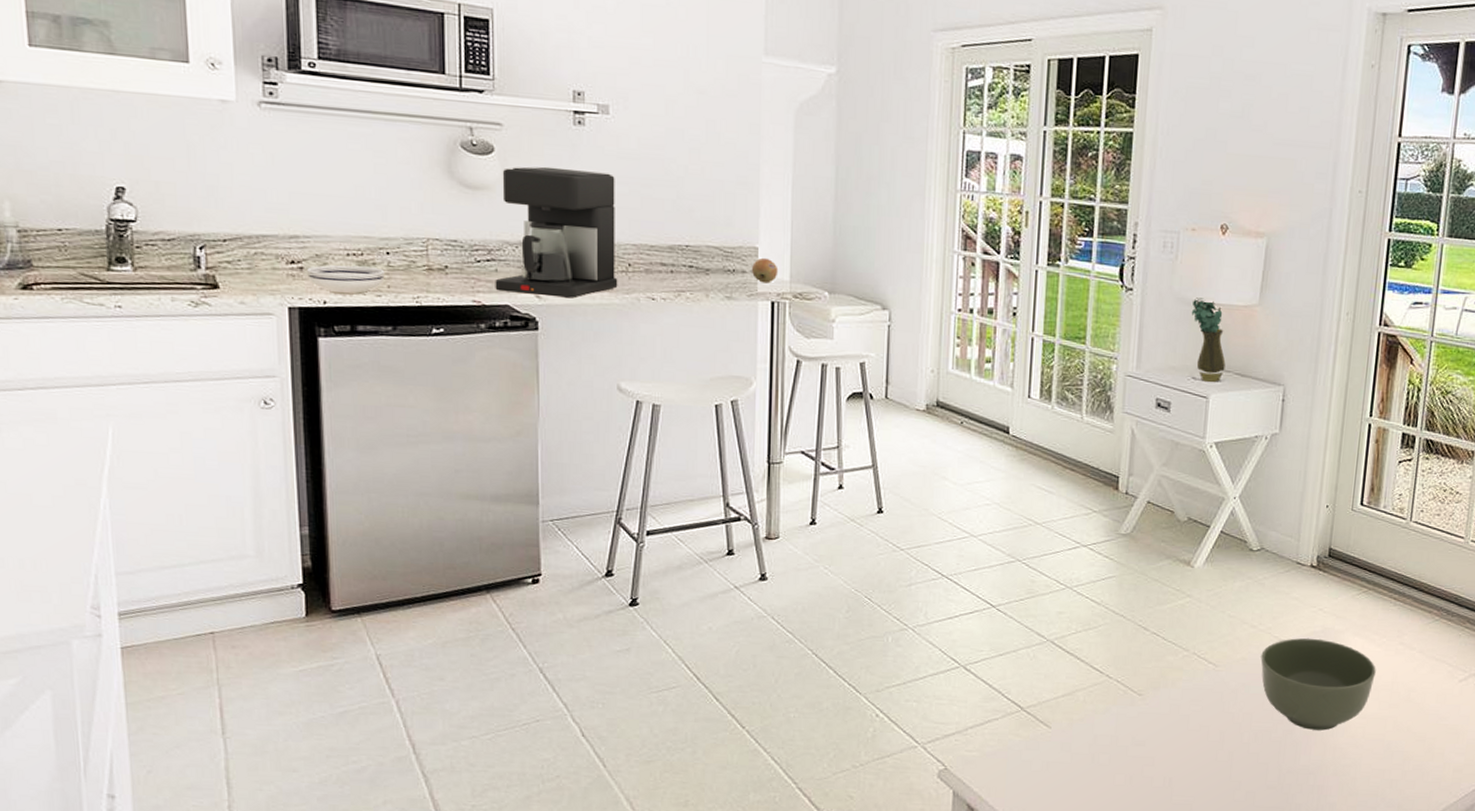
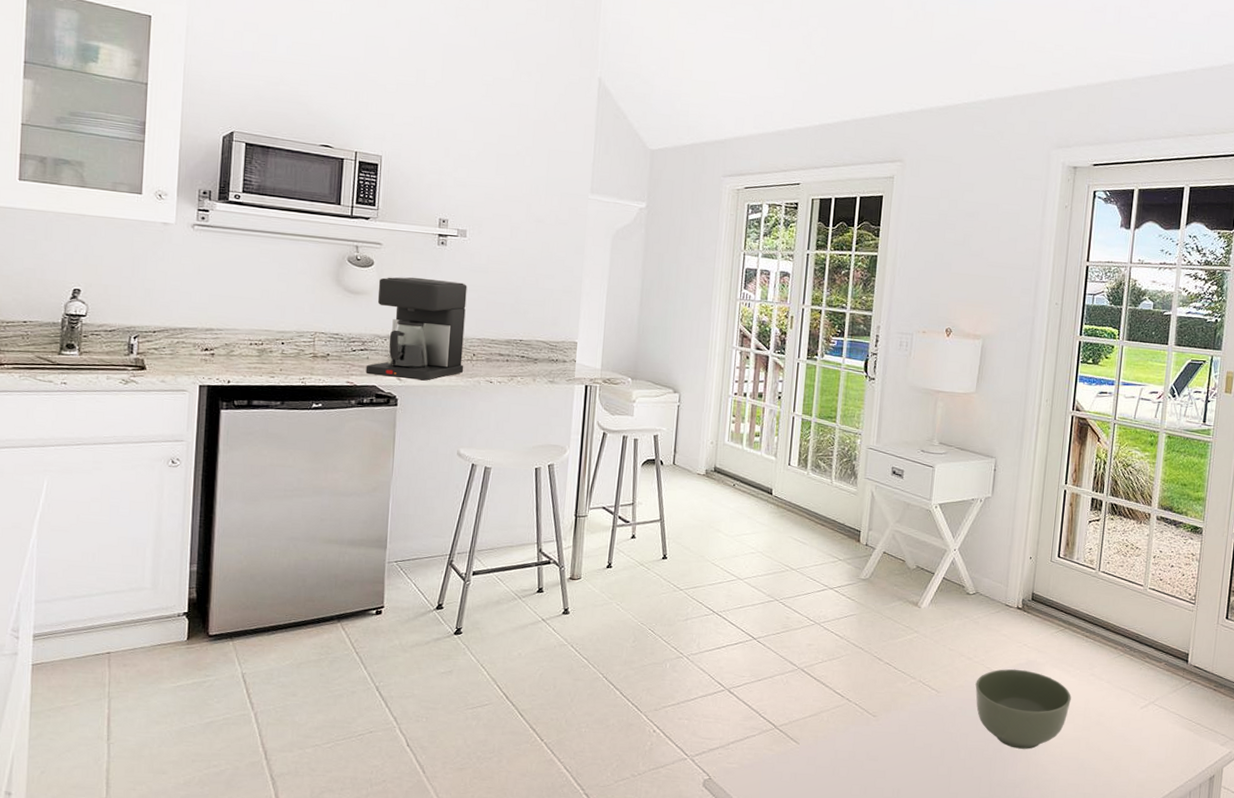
bowl: present [307,264,385,295] -> none [217,352,279,376]
fruit: present [751,257,779,284] -> none [570,350,593,371]
vase: present [1192,297,1226,382] -> none [922,386,949,455]

